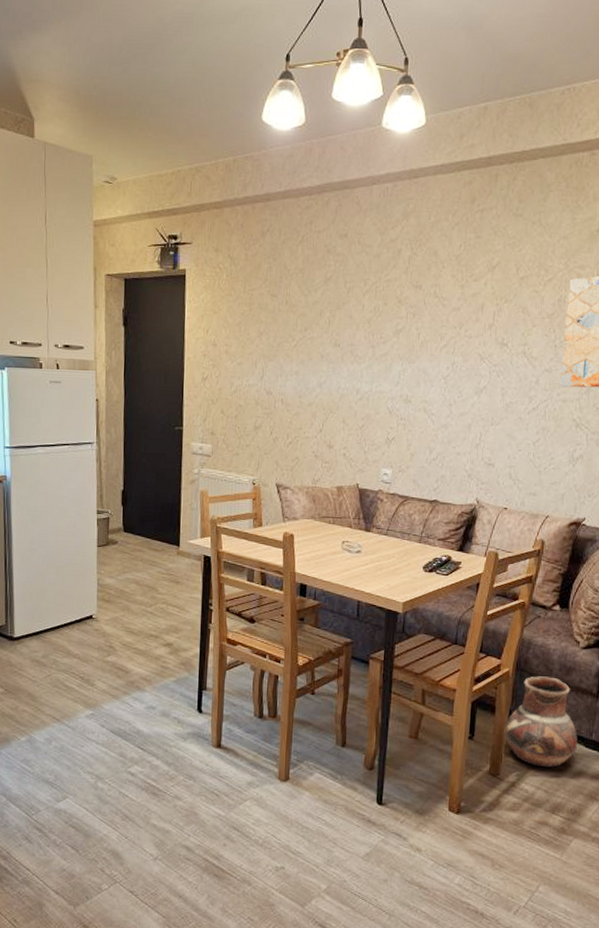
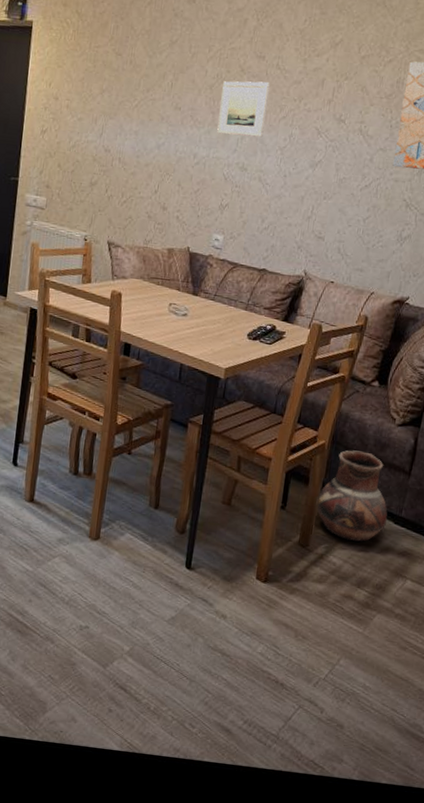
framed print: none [378,311,428,368] -> present [217,81,270,138]

